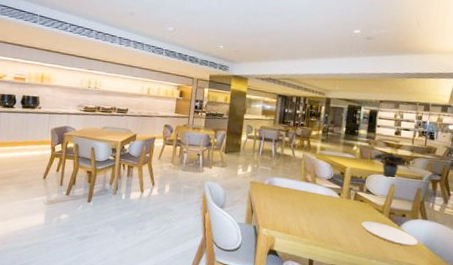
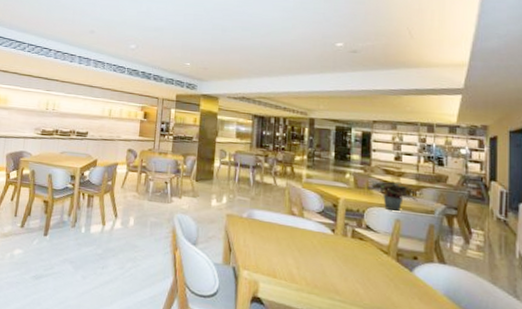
plate: present [361,221,418,246] -> none [363,263,437,297]

